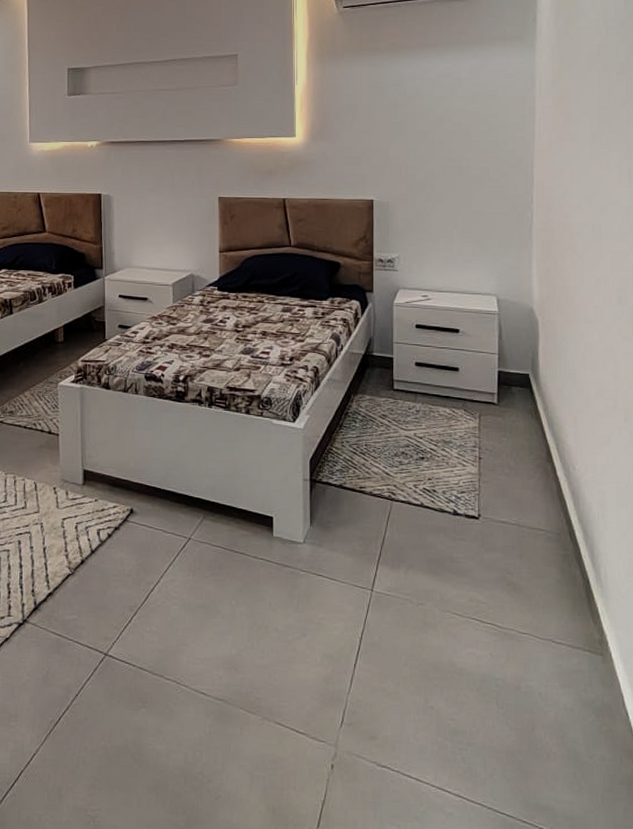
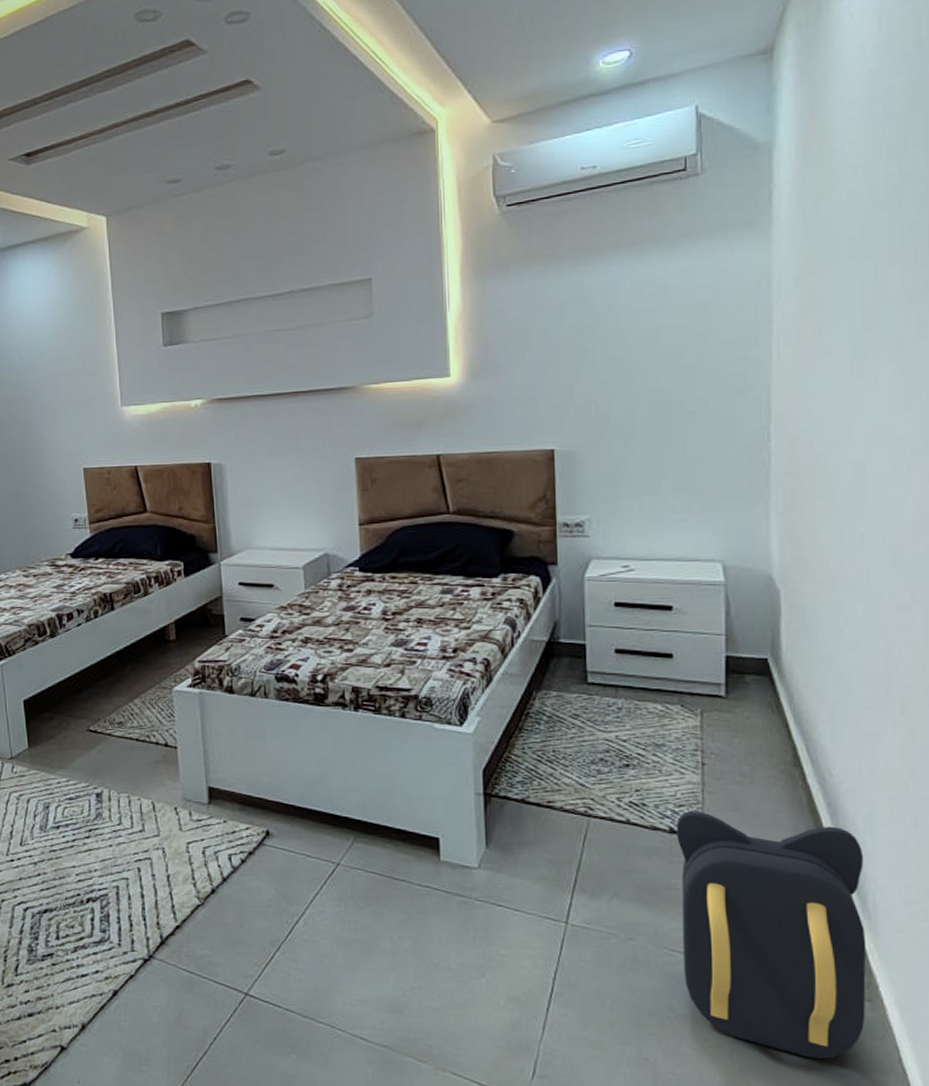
backpack: none [459,497,600,705] -> present [677,811,867,1059]

